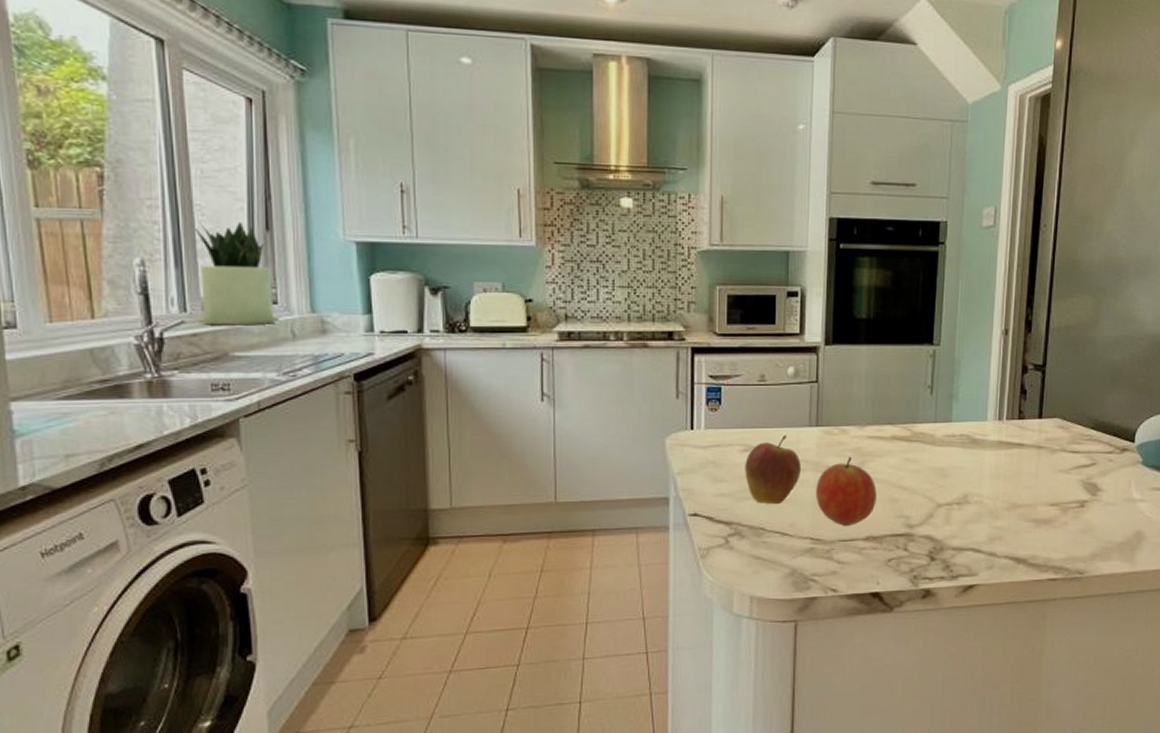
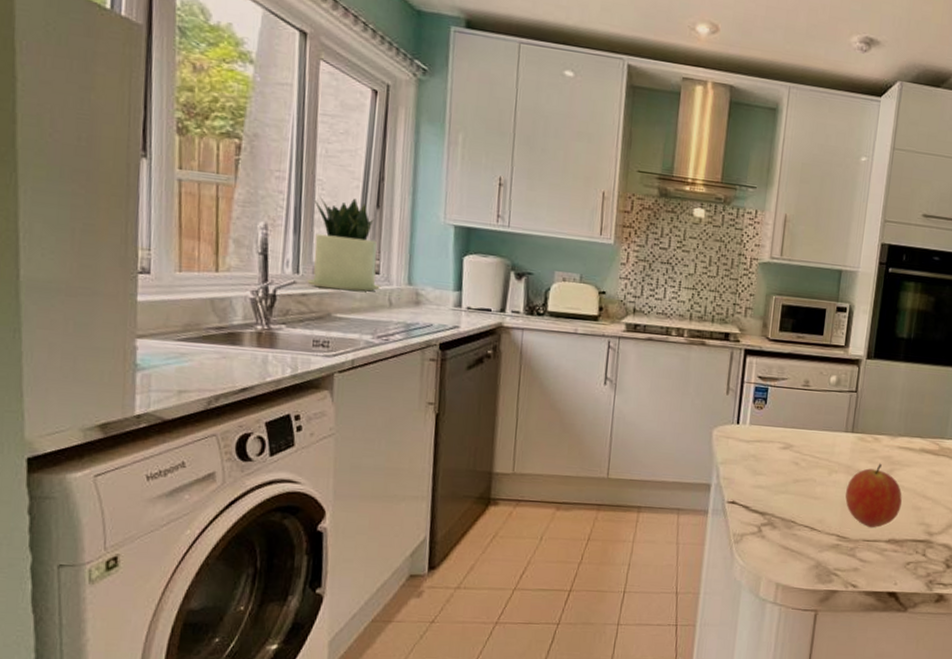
fruit: present [745,435,802,505] -> none [782,438,835,501]

